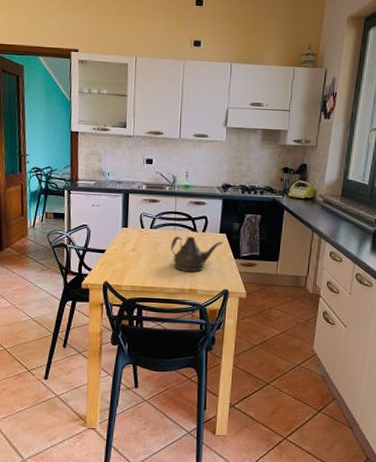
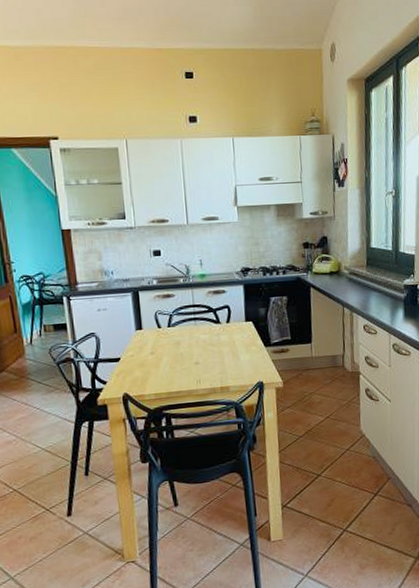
teapot: present [170,236,224,273] -> none [193,329,251,369]

